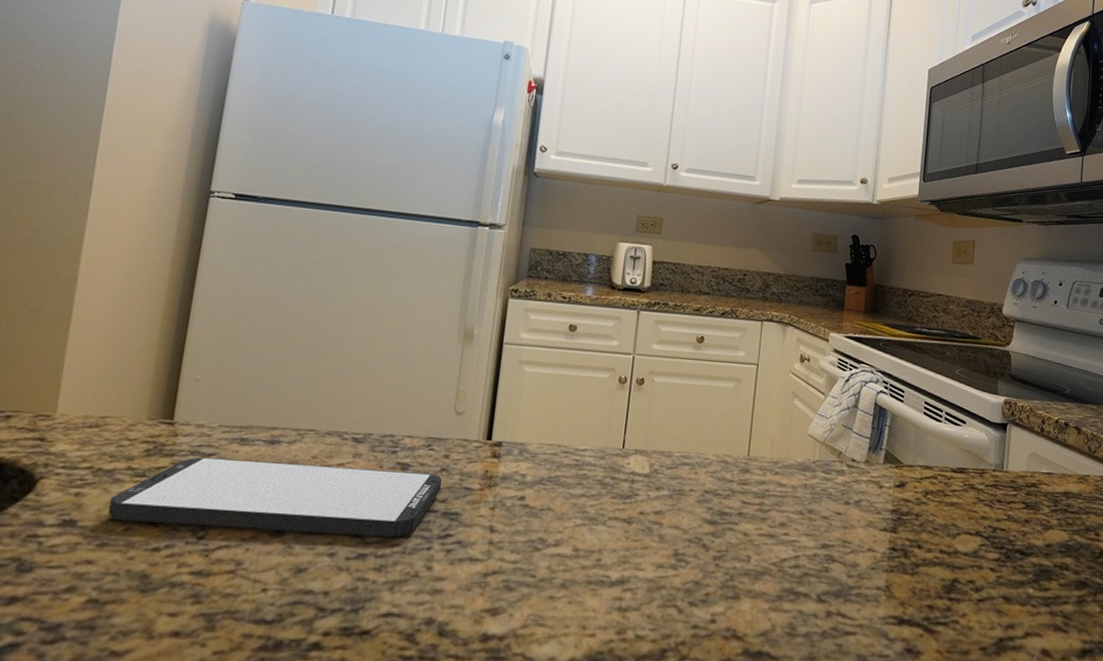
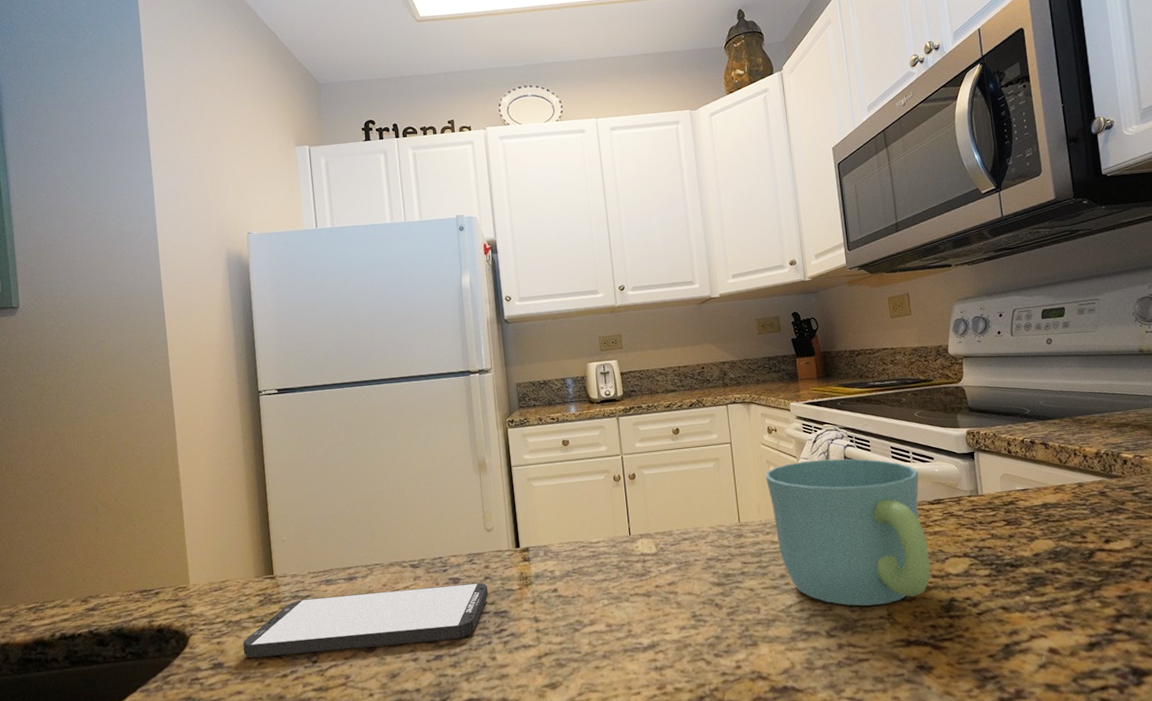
mug: none [785,399,948,574] -> present [766,458,930,606]

